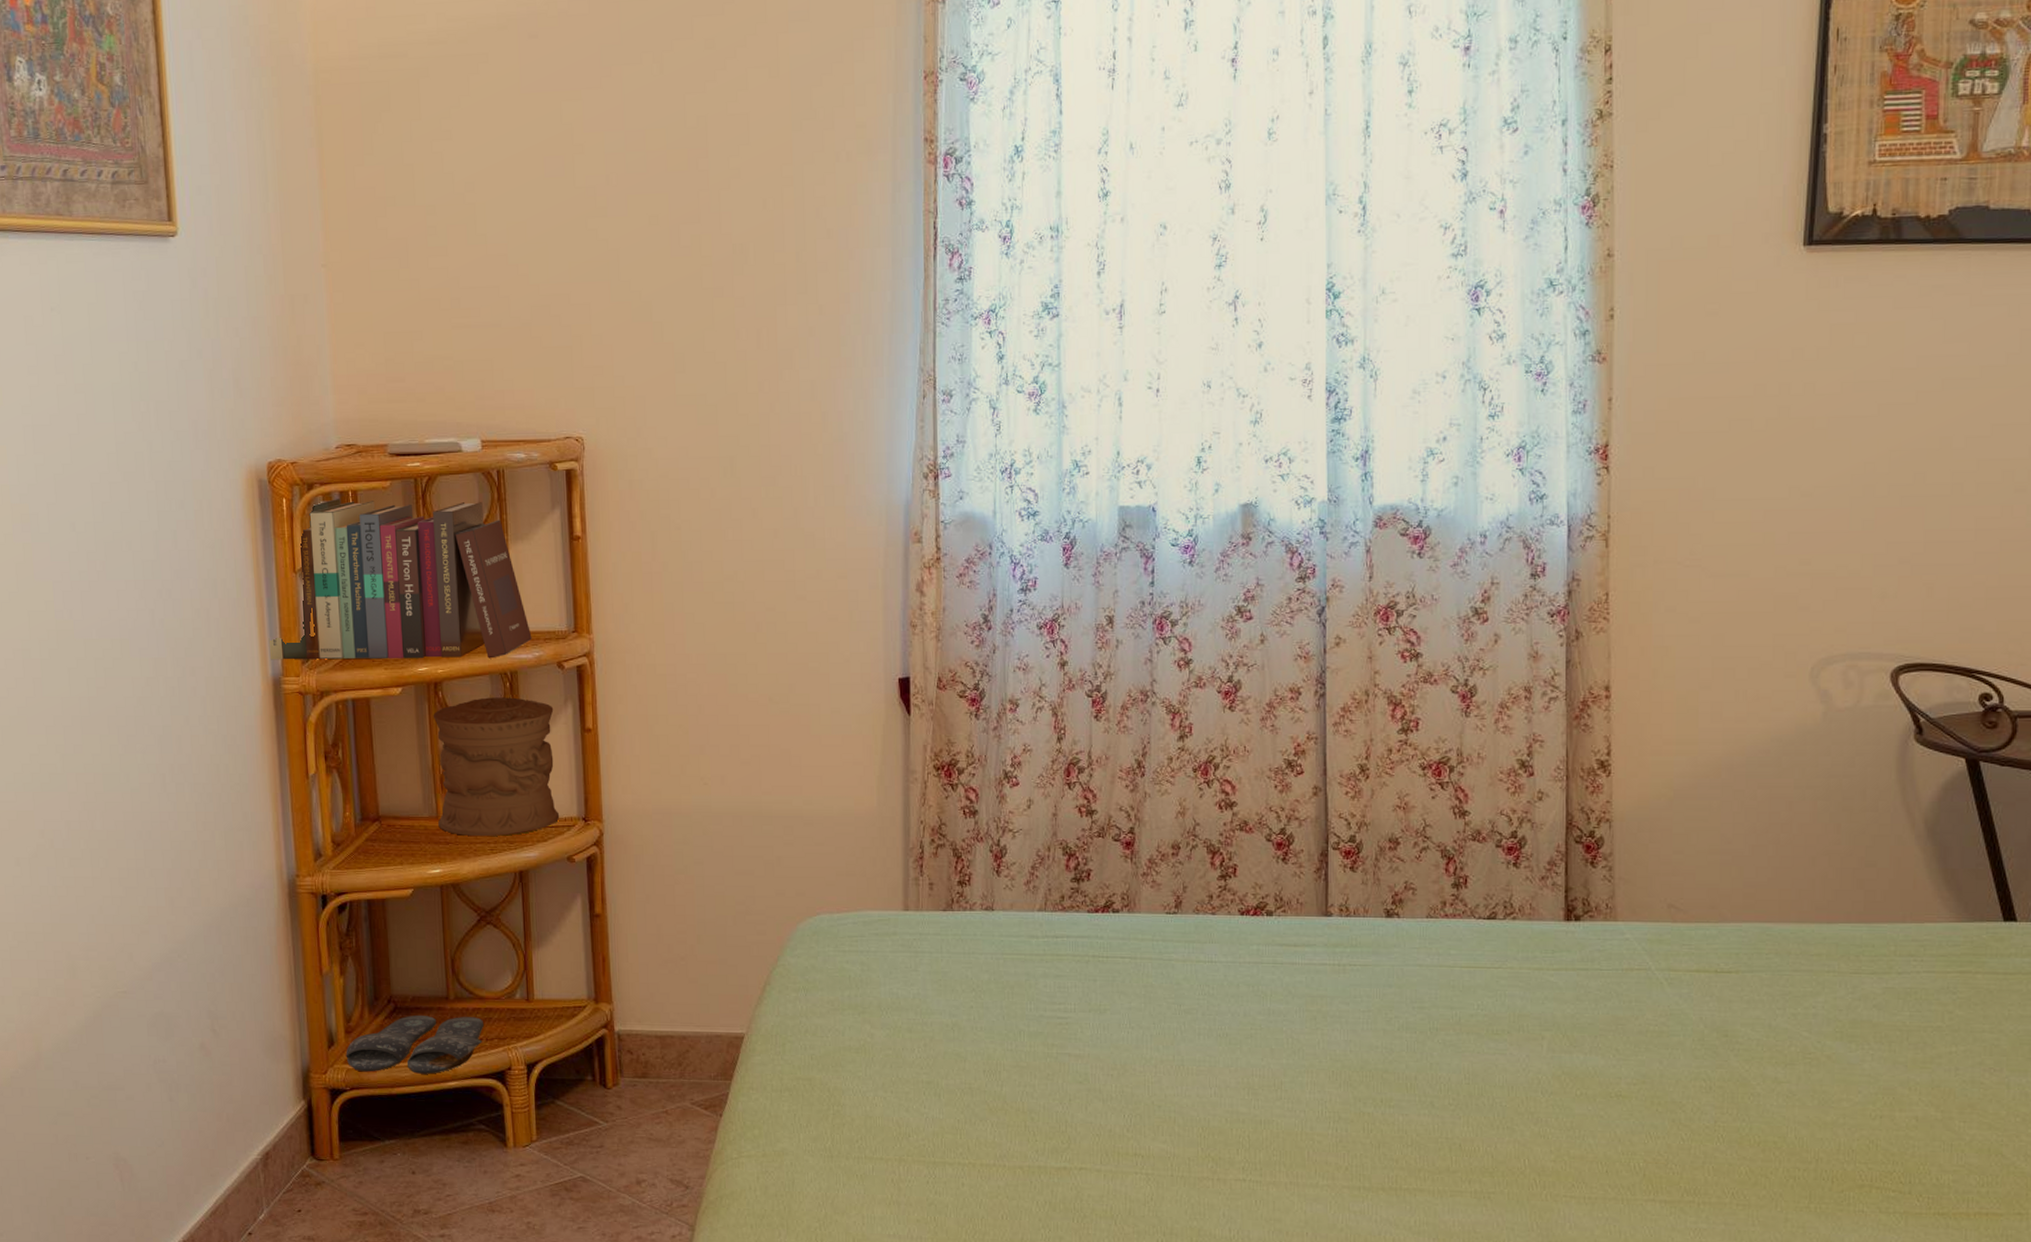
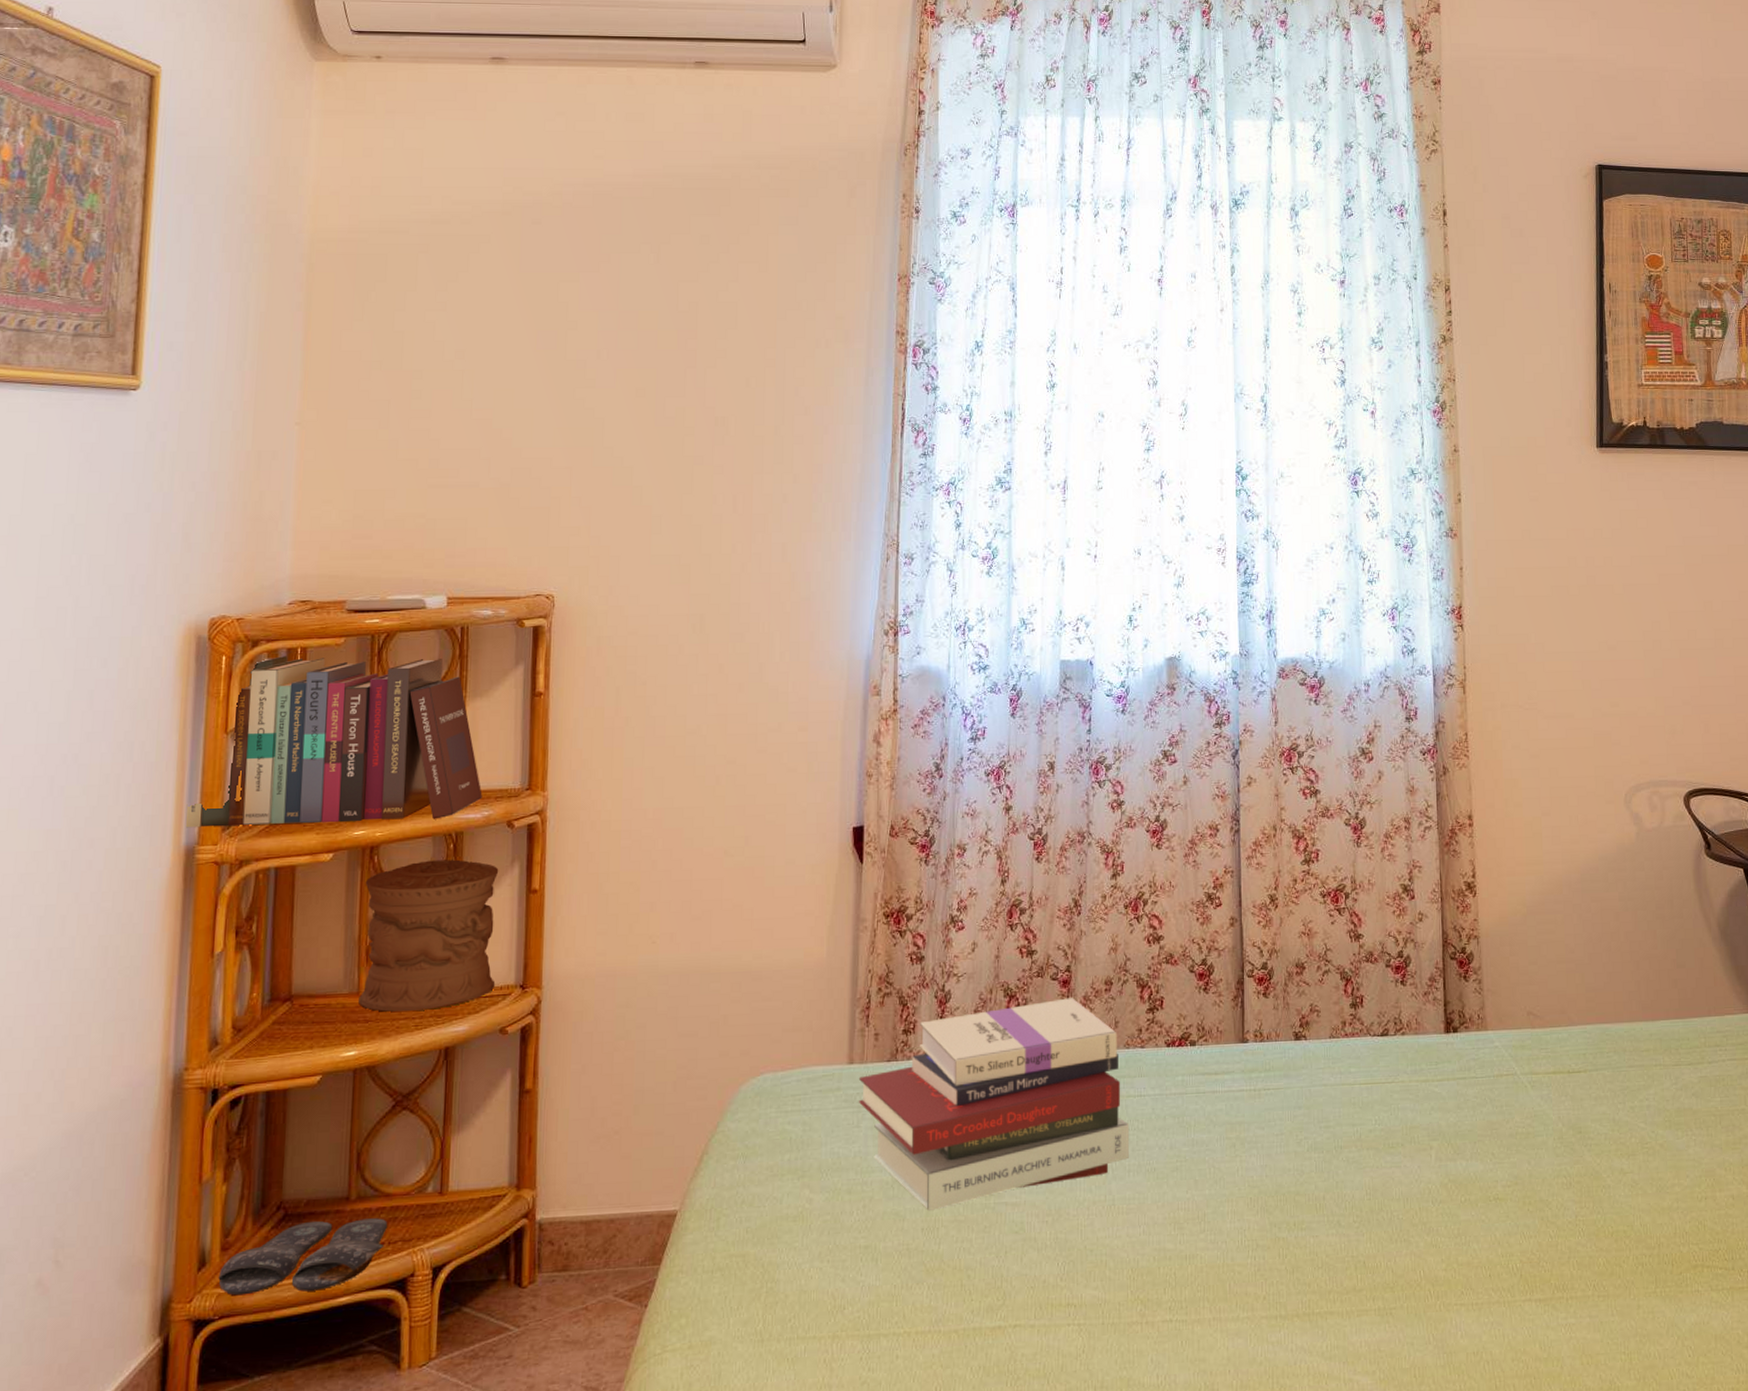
books: none [914,860,1199,1054] -> present [858,998,1129,1211]

